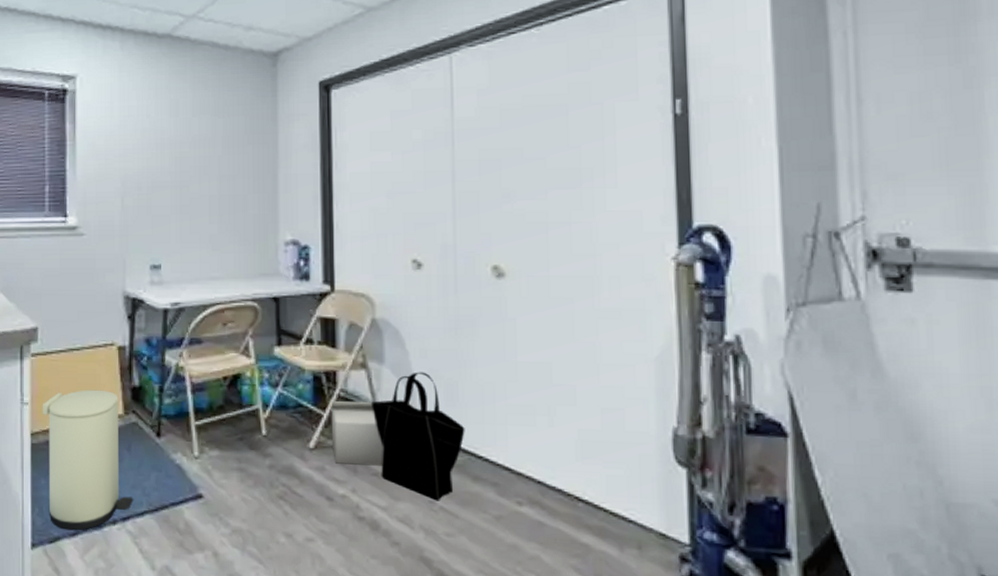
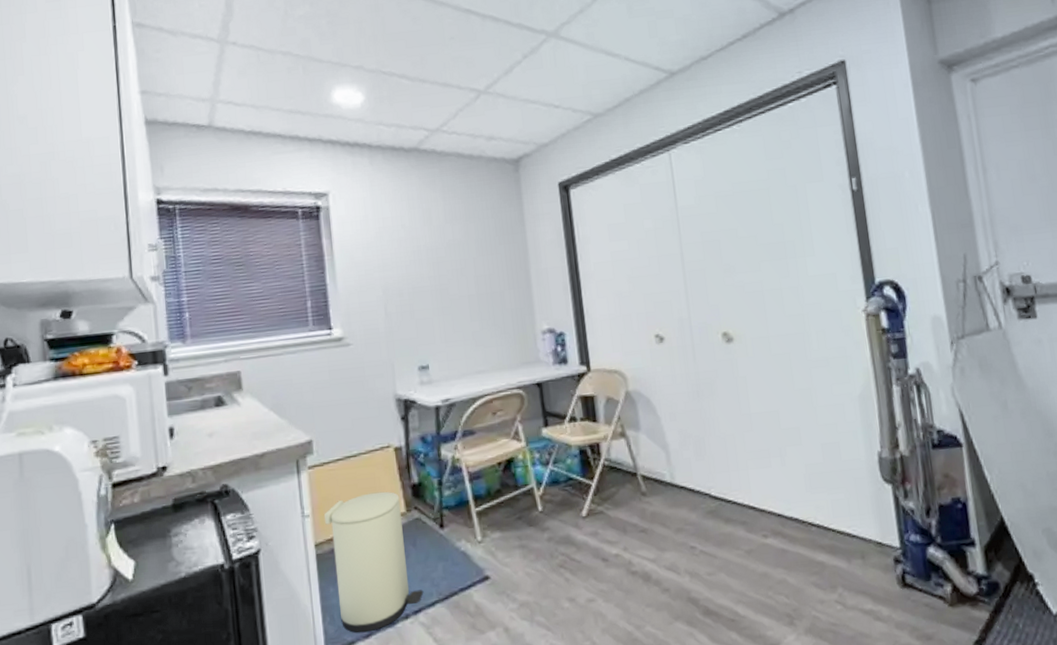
cardboard box: present [331,401,412,466] -> none [597,462,668,527]
tote bag: present [370,372,465,501] -> none [632,433,715,546]

